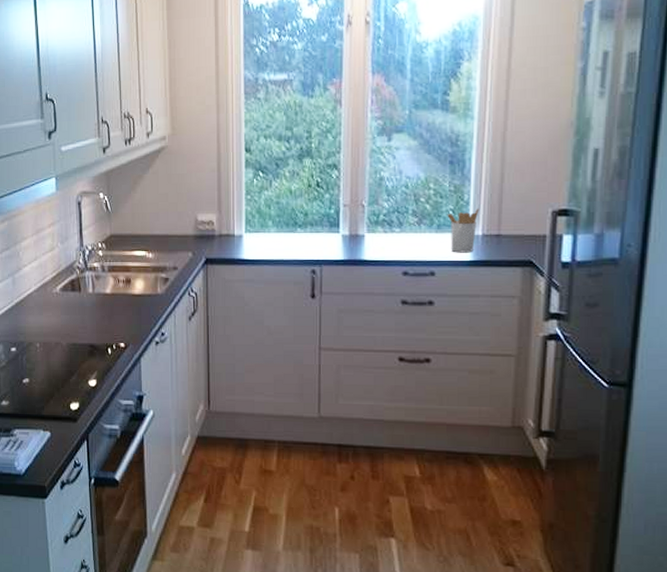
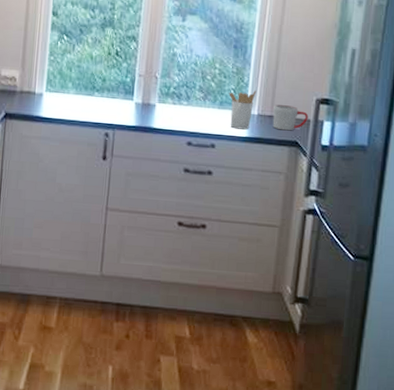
mug: none [501,221,544,250] -> present [273,104,309,131]

